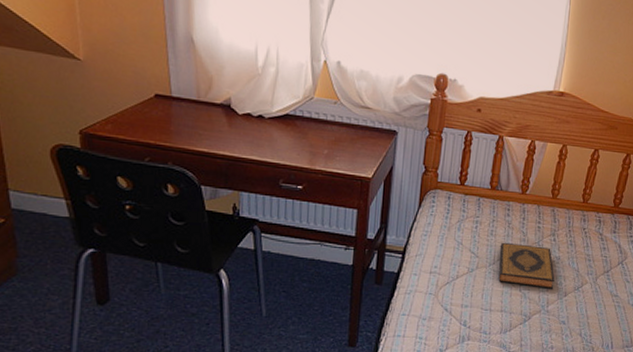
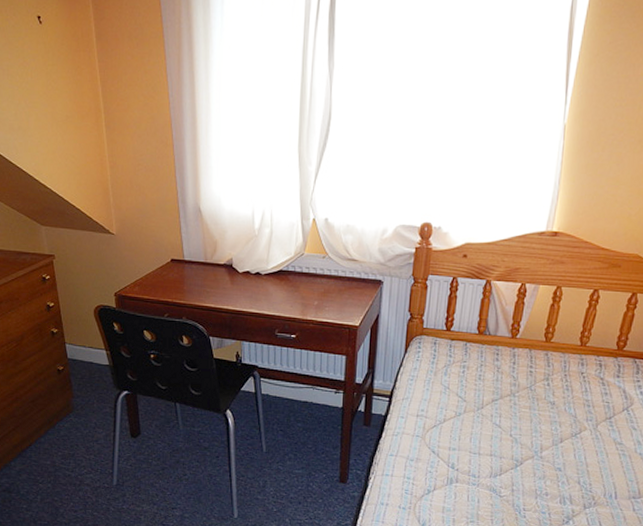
hardback book: present [498,242,555,290] -> none [487,386,549,436]

